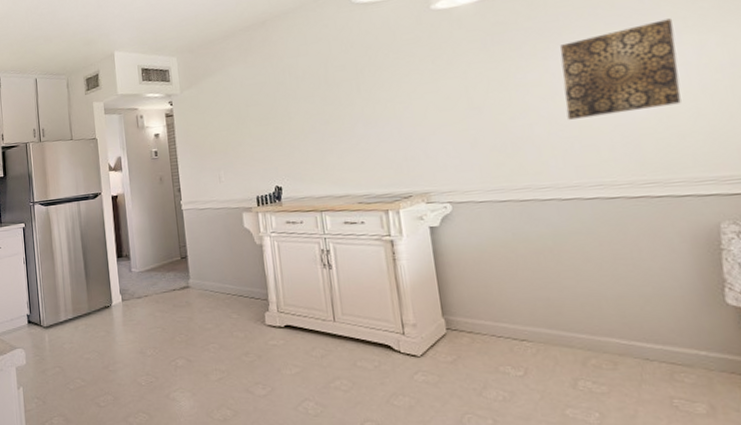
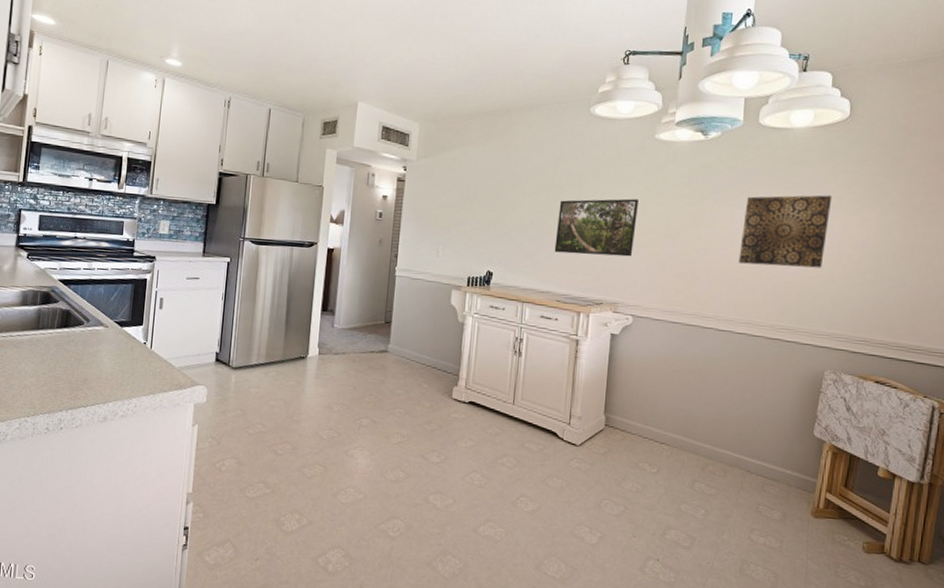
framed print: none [338,77,435,153] -> present [554,198,638,257]

